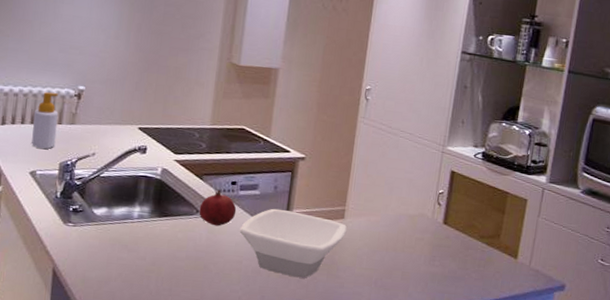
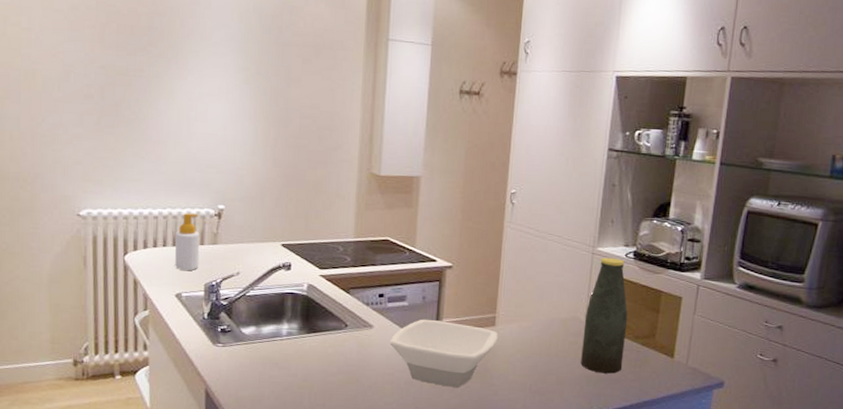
fruit: present [199,189,237,226] -> none [348,303,386,340]
bottle: none [426,156,474,272] -> present [581,257,628,374]

